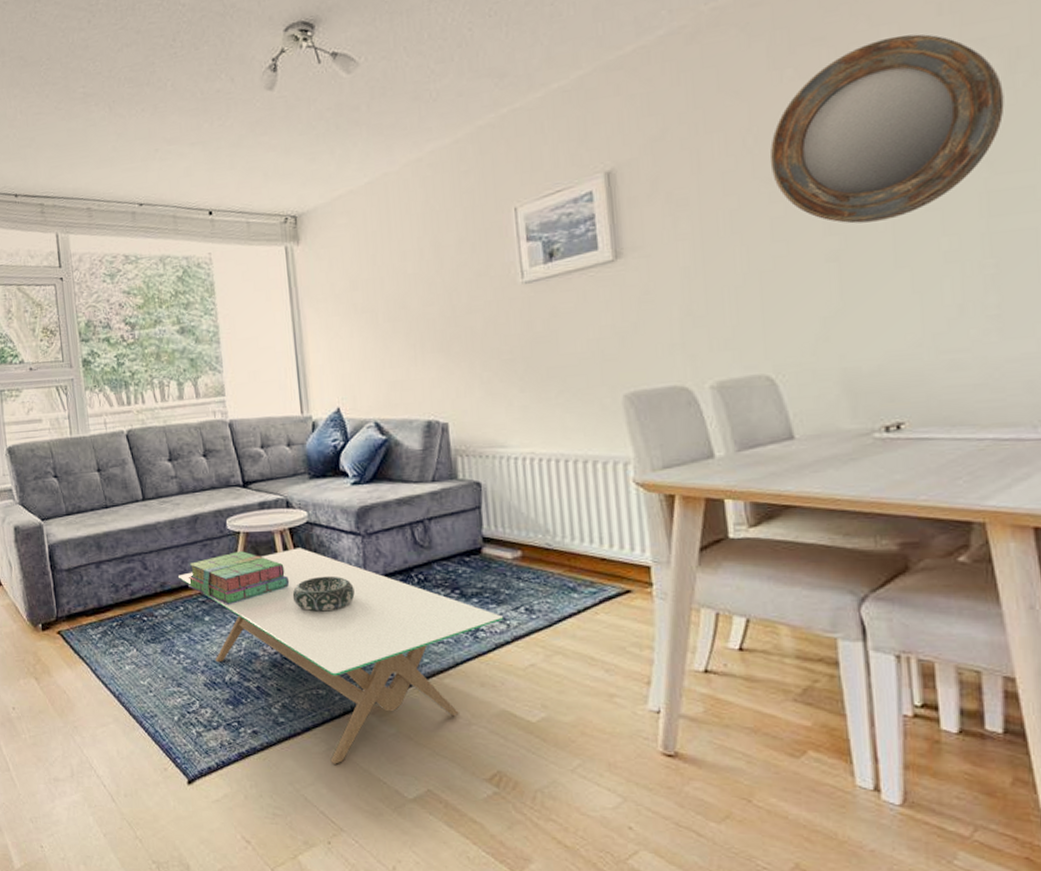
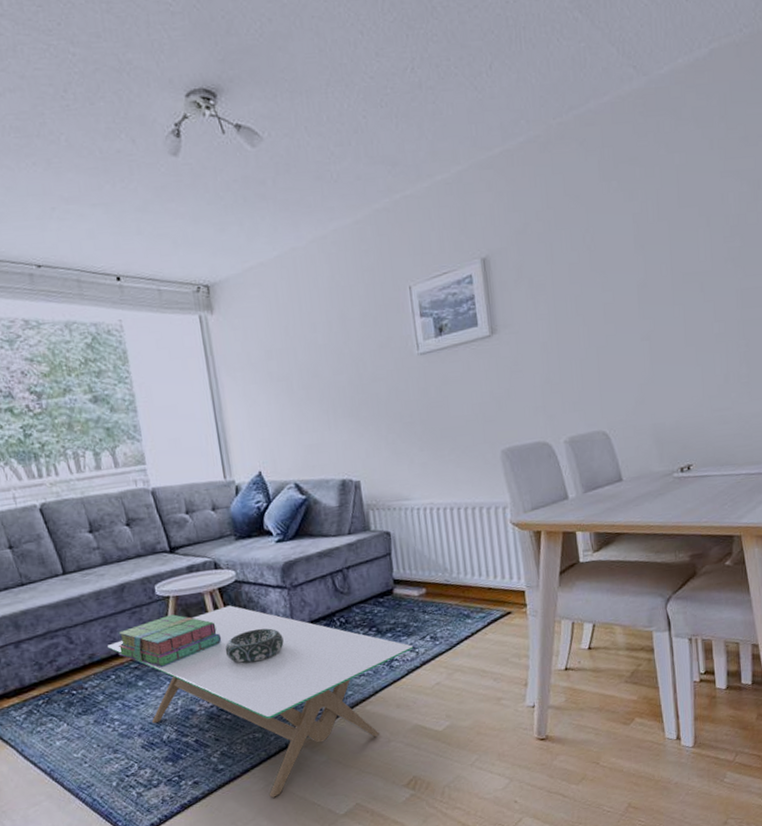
home mirror: present [769,34,1005,224] -> none [602,162,751,311]

